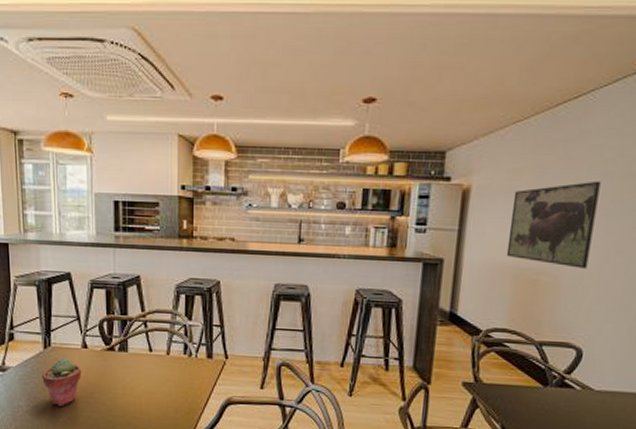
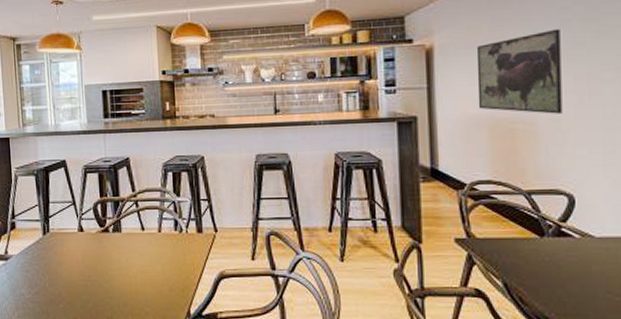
potted succulent: present [42,358,82,406] -> none [42,243,79,291]

